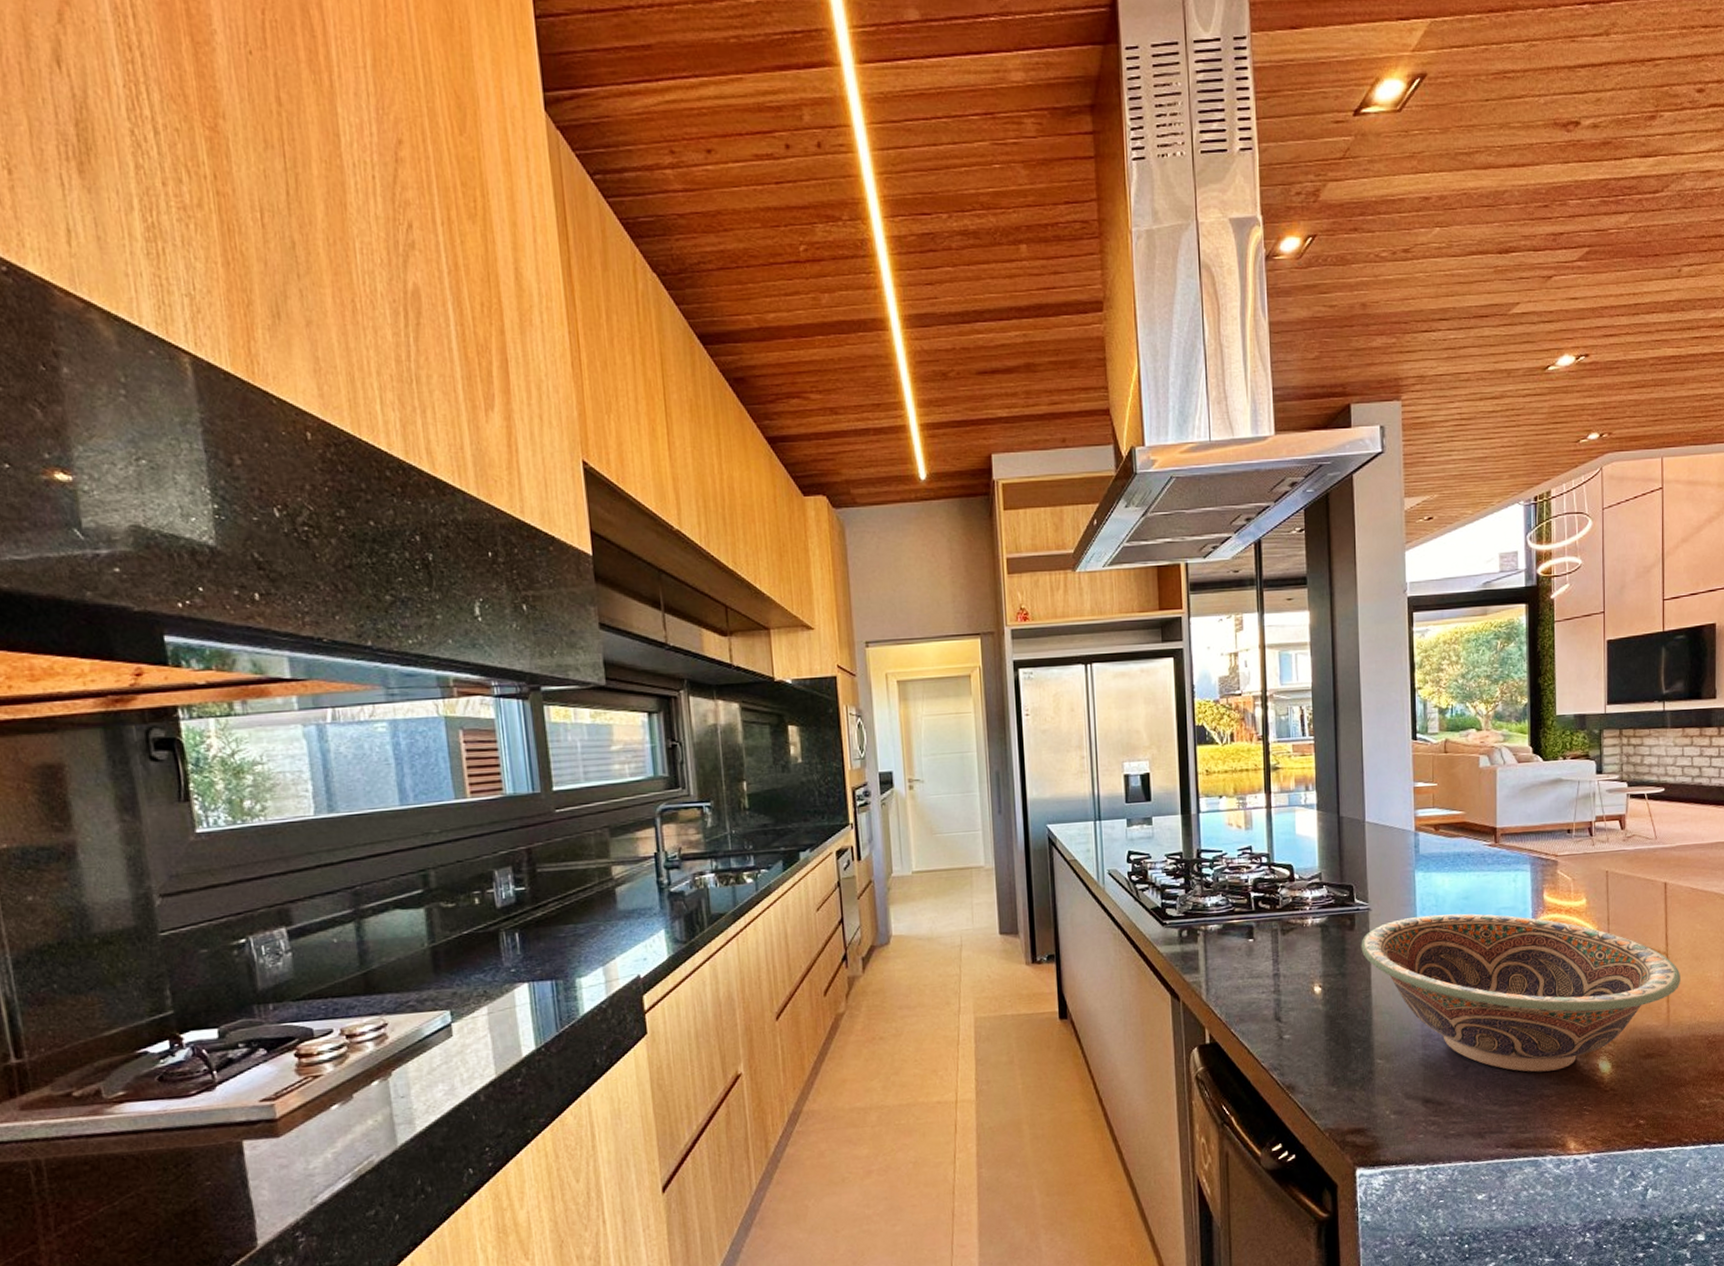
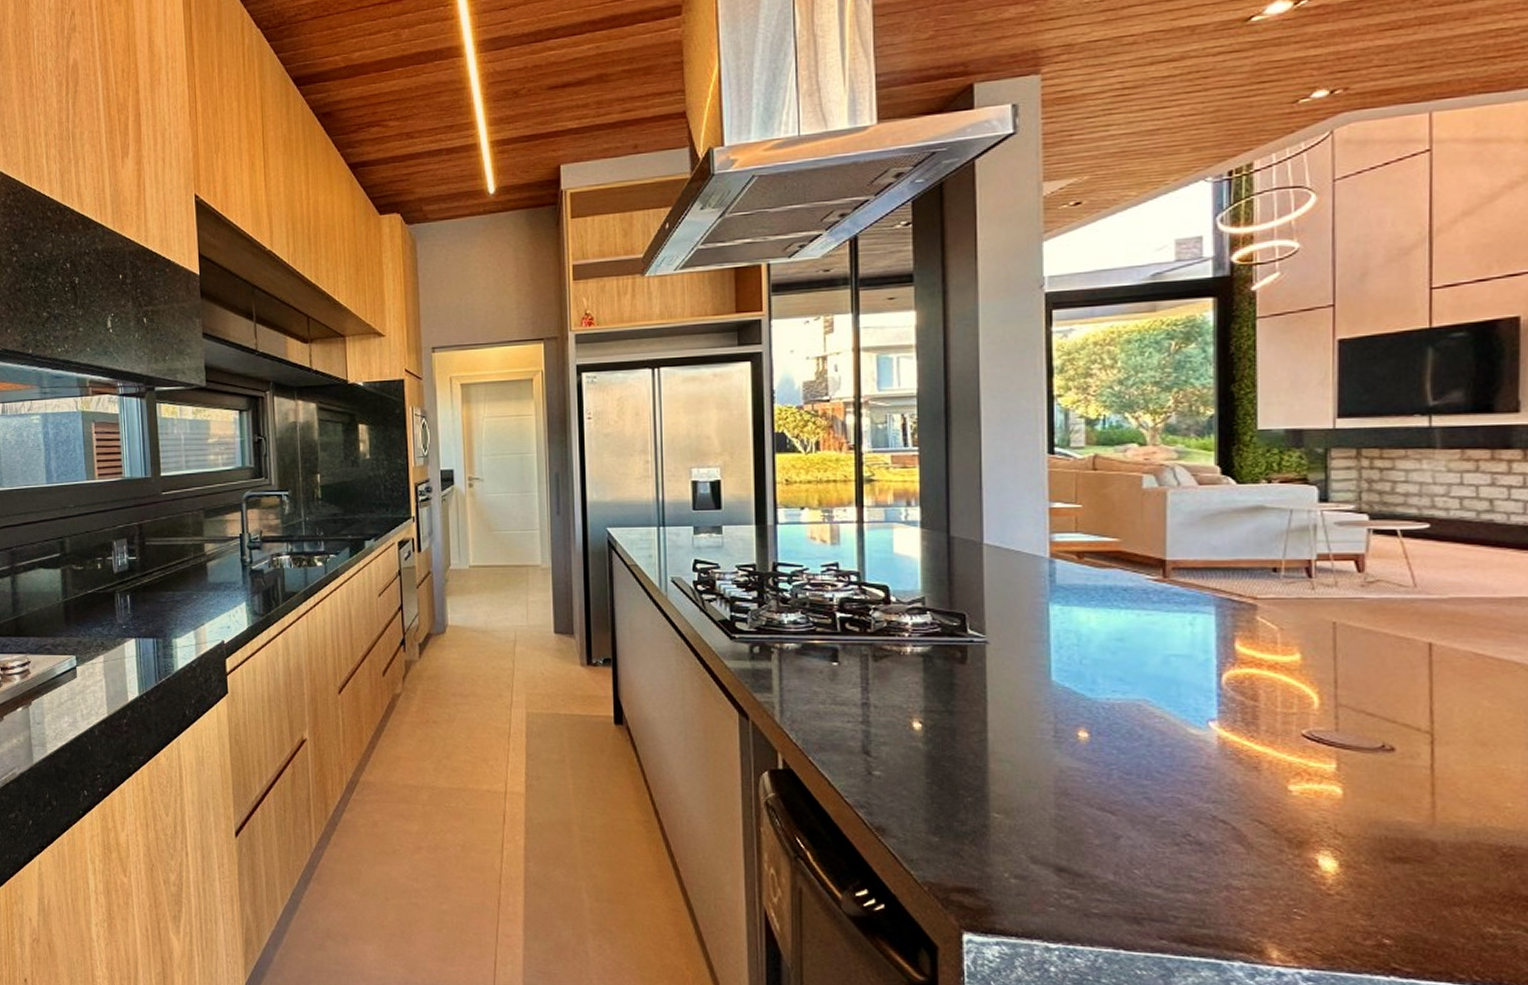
decorative bowl: present [1361,913,1680,1073] -> none [974,655,1455,859]

